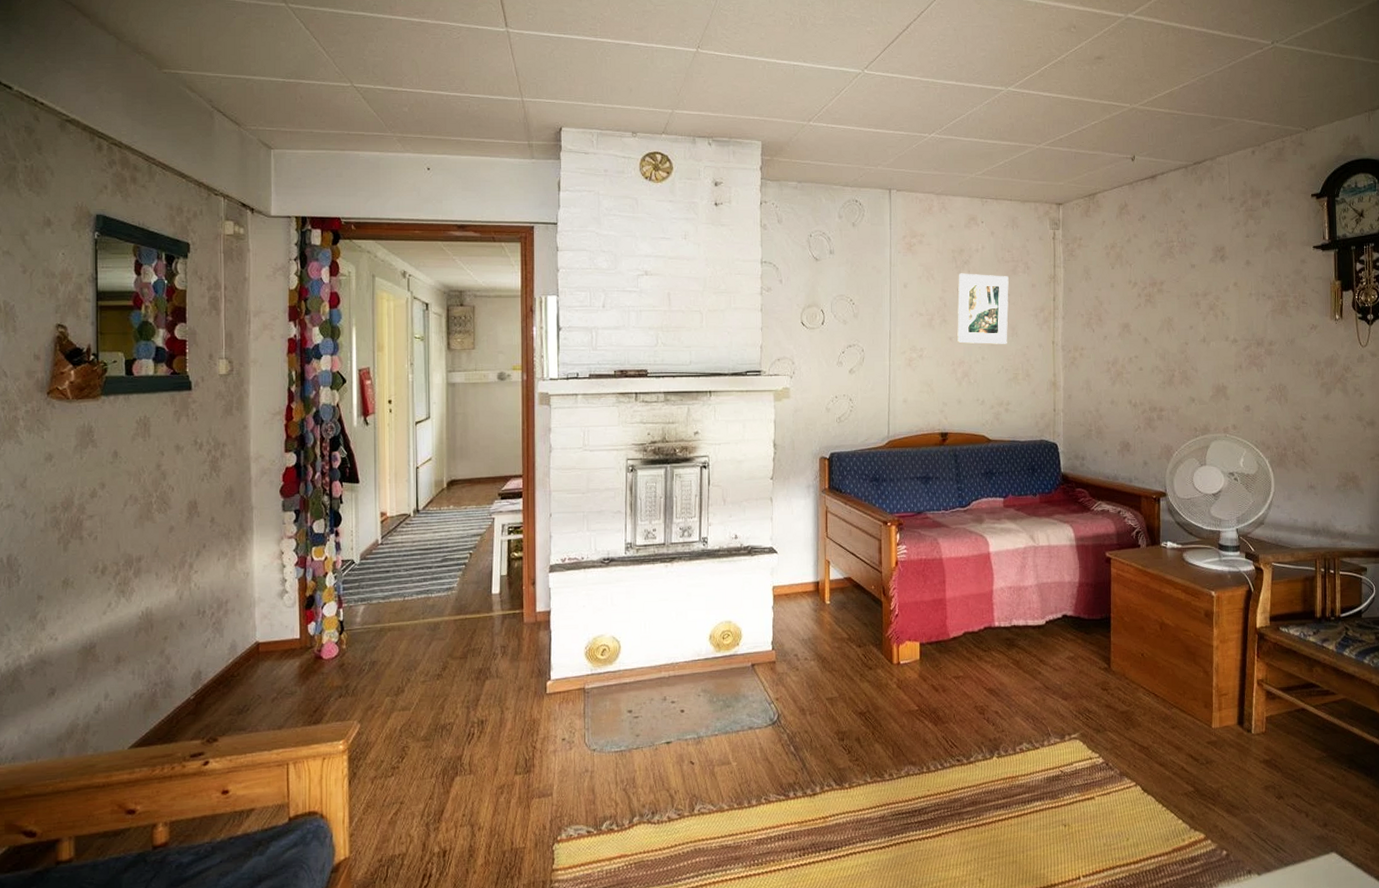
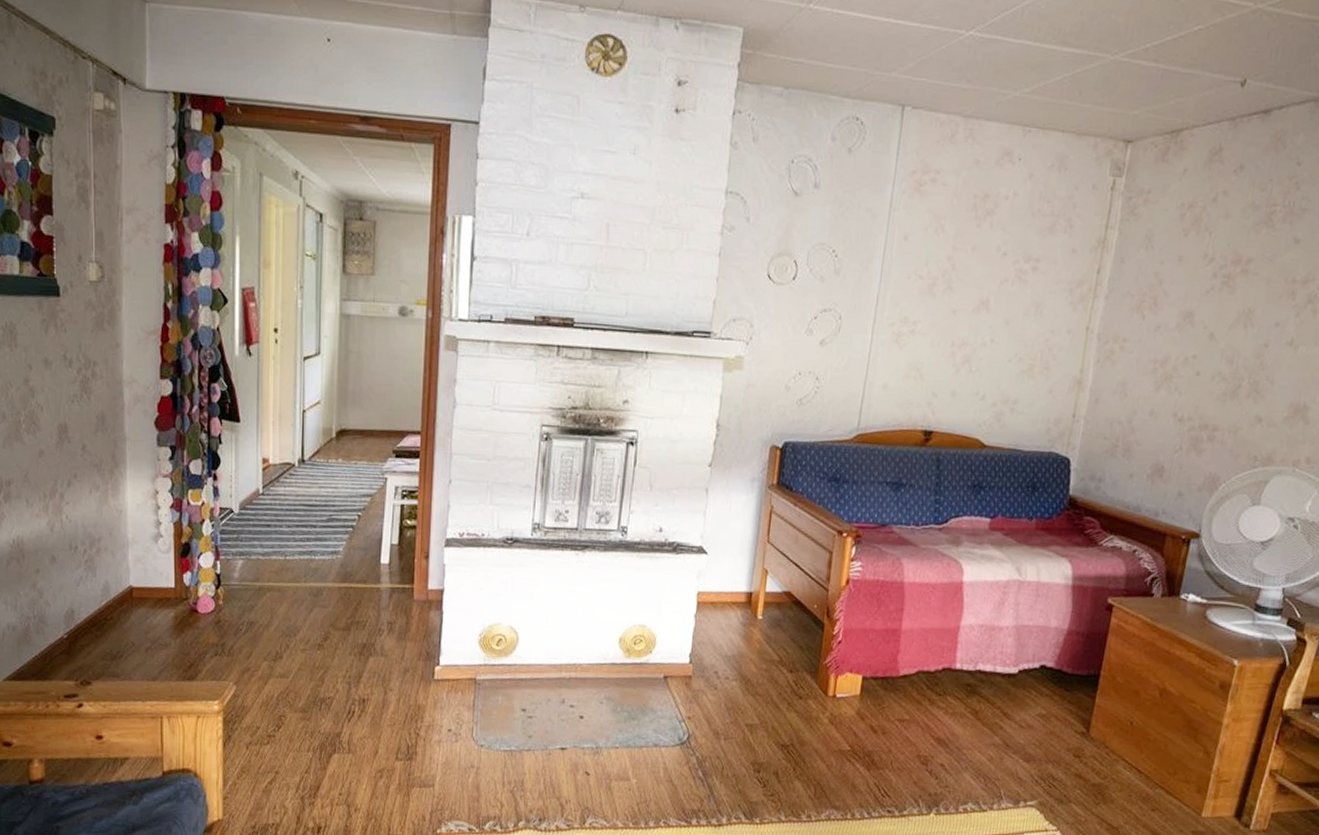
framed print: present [957,273,1009,344] -> none [962,226,1043,325]

